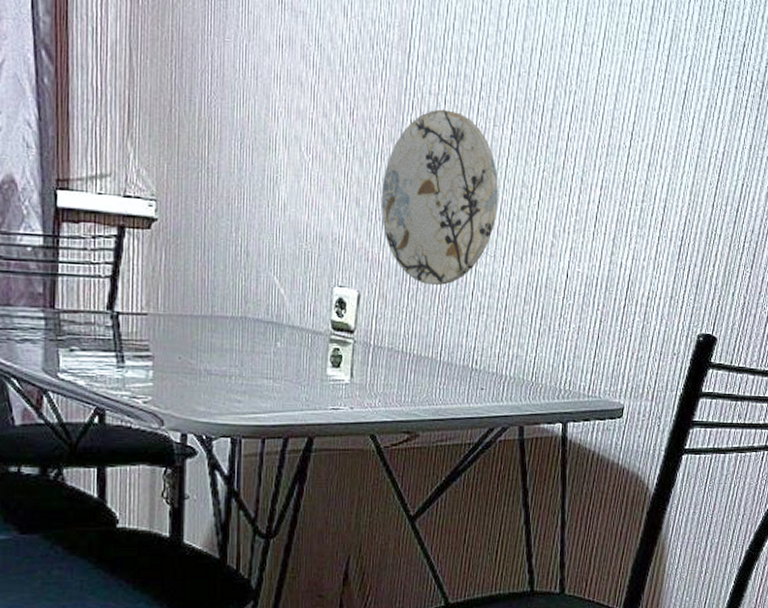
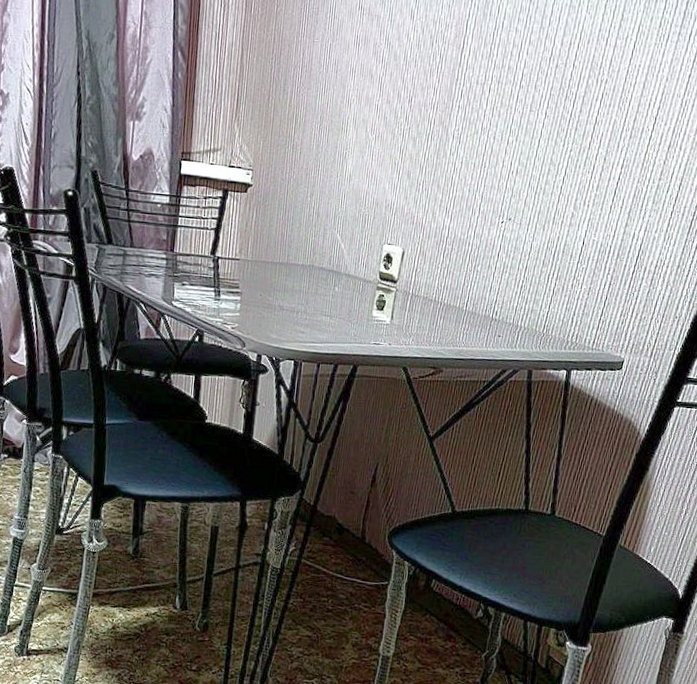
decorative plate: present [381,109,498,286] -> none [427,97,530,247]

